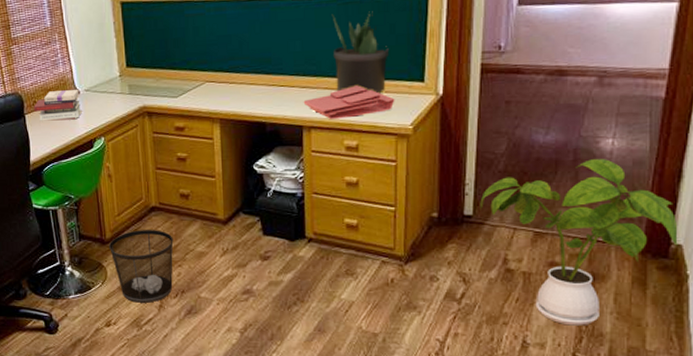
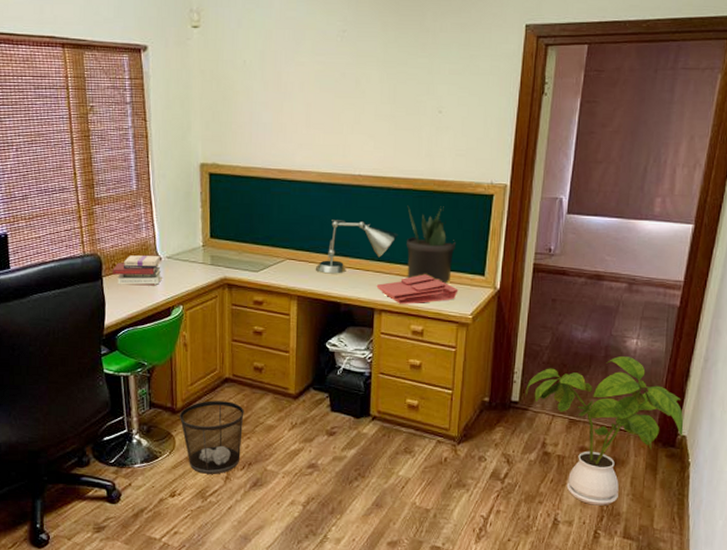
desk lamp: none [236,35,324,94] -> present [315,220,398,274]

